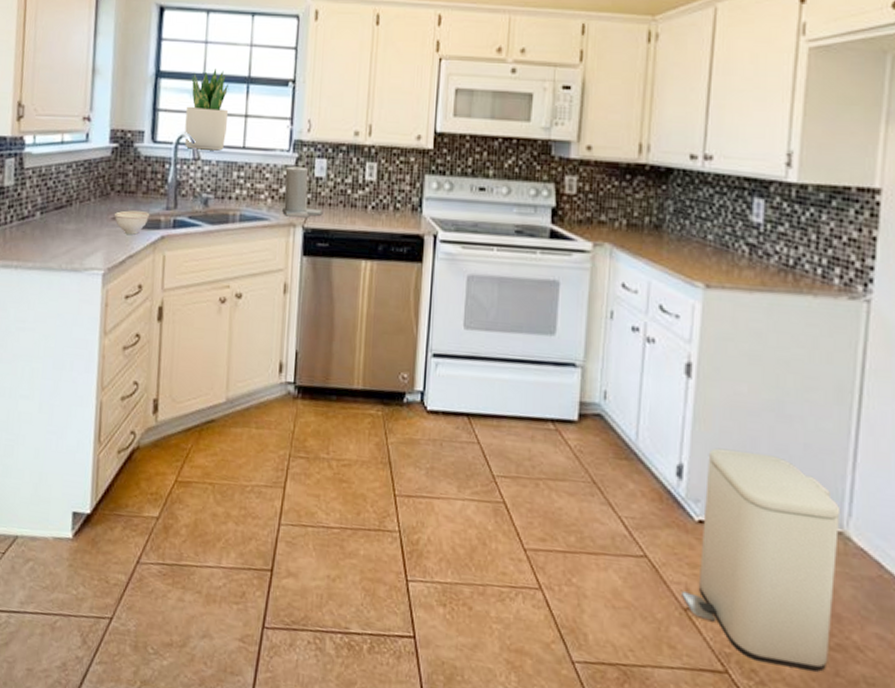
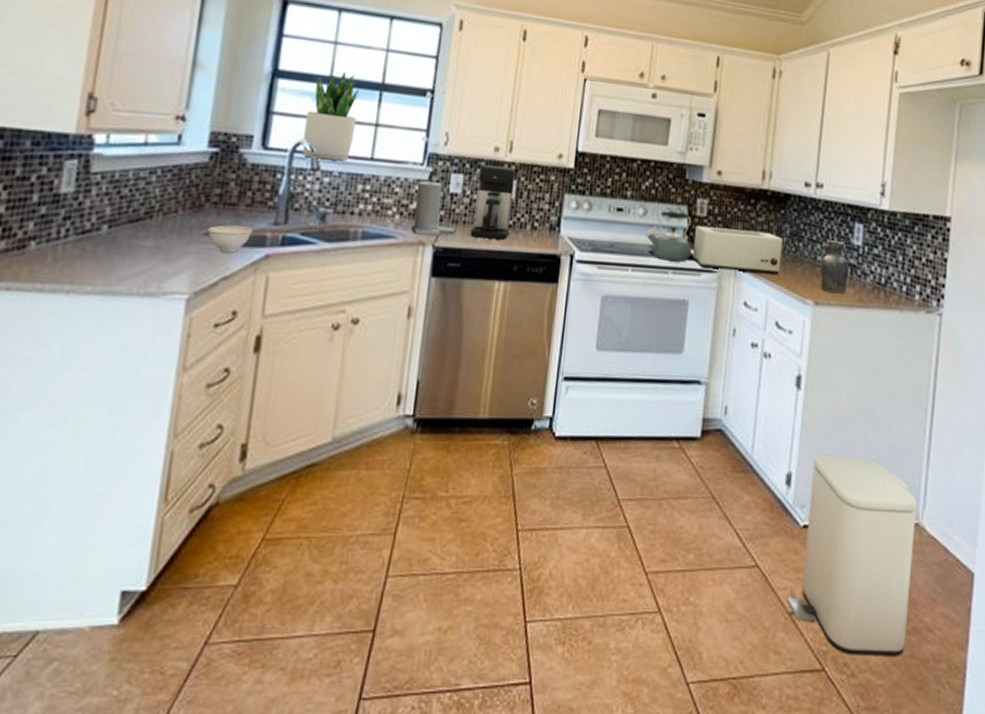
coffee maker: none [336,149,376,221] -> present [470,165,516,240]
kettle: none [509,189,562,242] -> present [644,210,693,262]
toaster: none [562,204,666,256] -> present [692,226,784,275]
ceramic jug: none [711,217,749,277] -> present [820,240,850,294]

